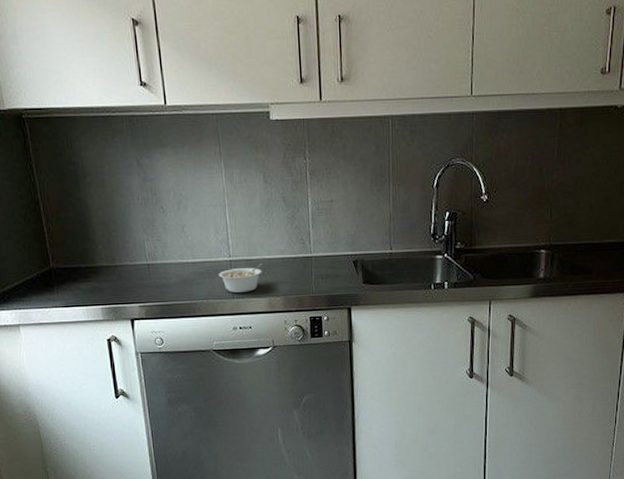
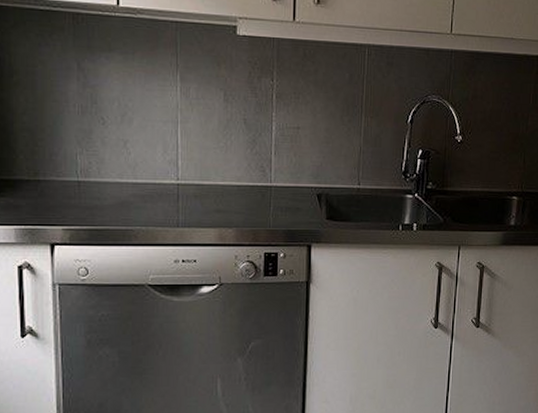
legume: present [219,263,263,293] -> none [163,189,215,221]

